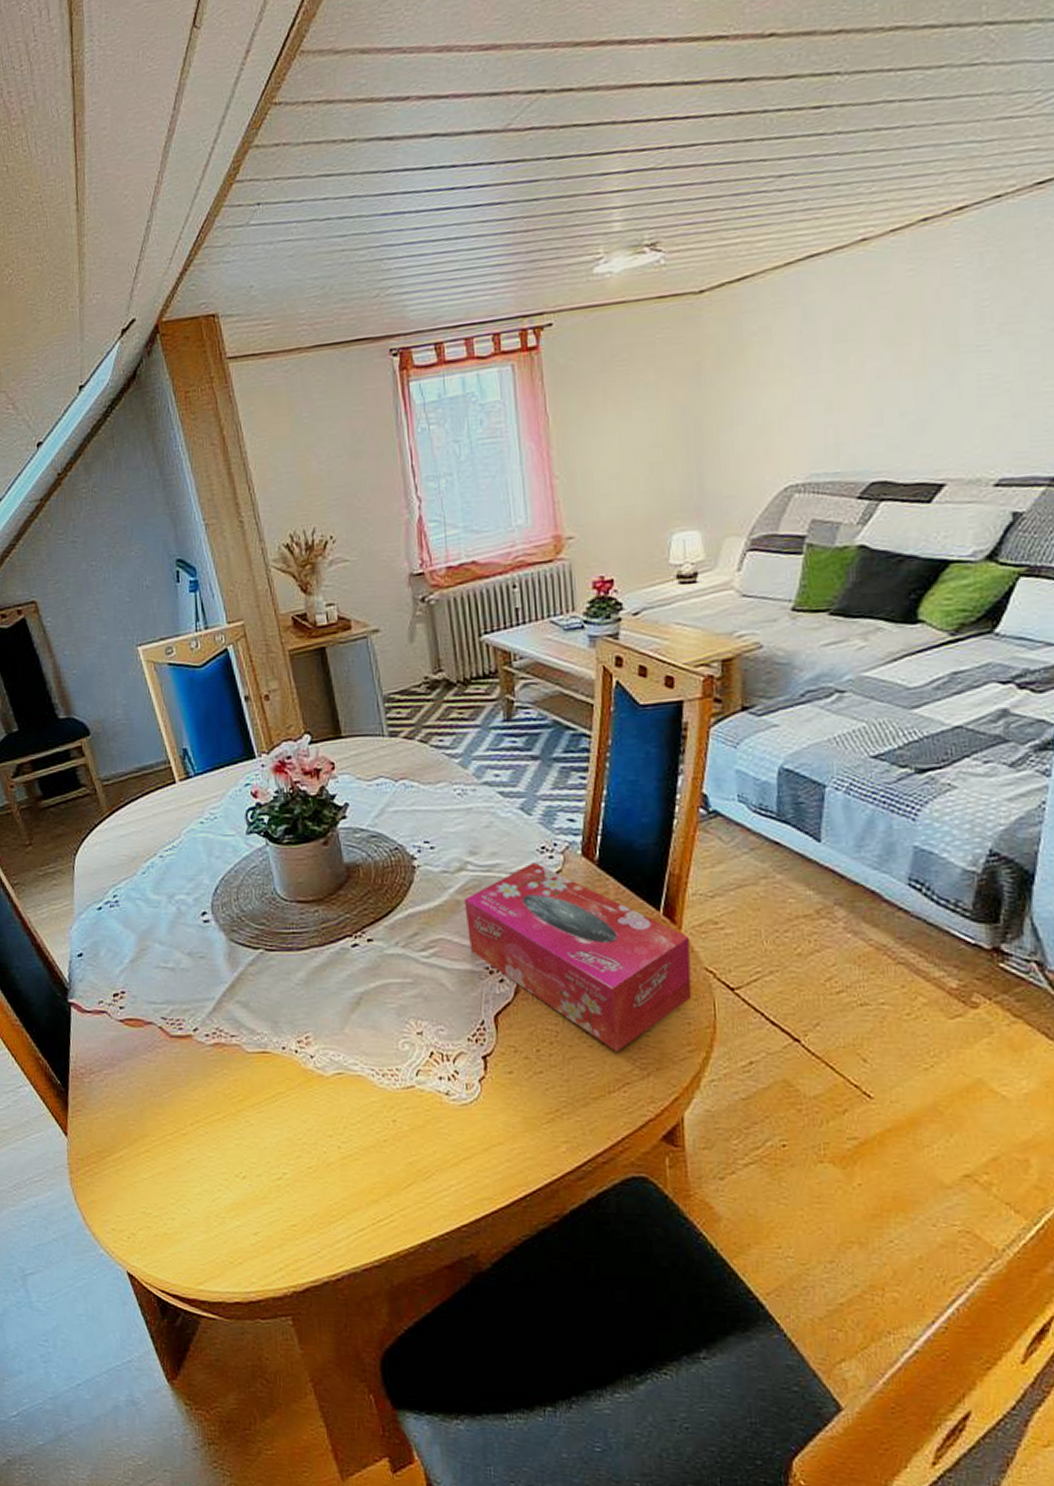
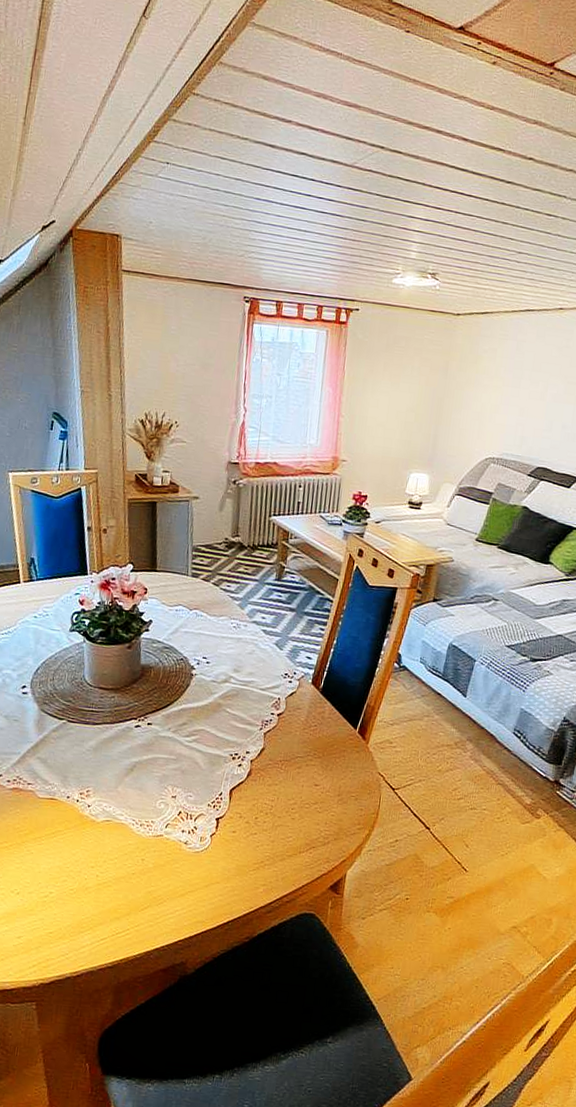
tissue box: present [464,862,692,1052] -> none [222,684,373,825]

